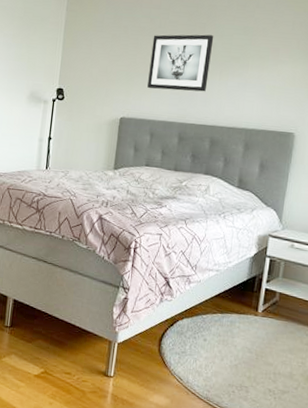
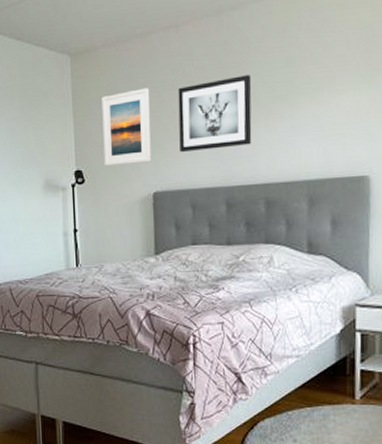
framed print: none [83,30,130,92] -> present [102,88,151,166]

